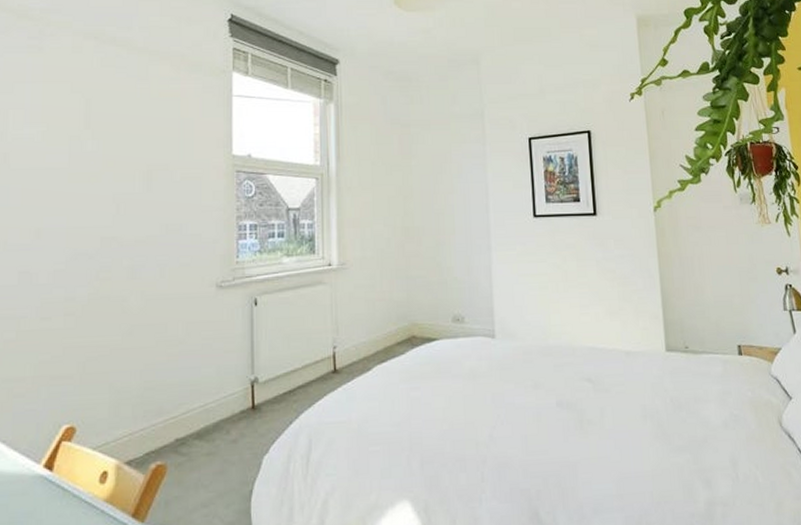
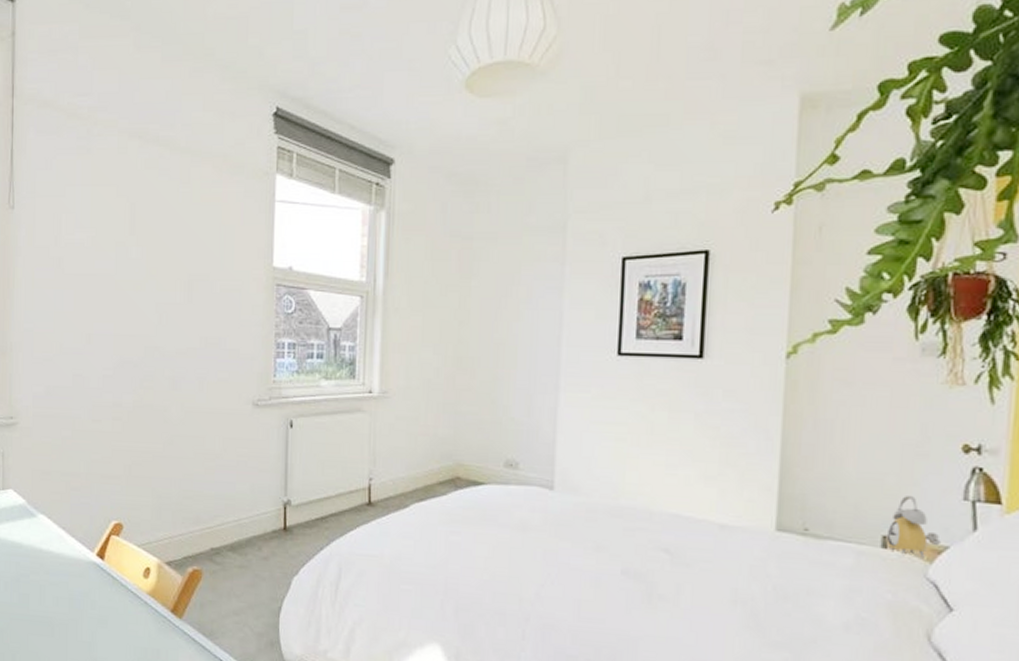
alarm clock: none [741,310,775,361] -> present [887,495,940,560]

